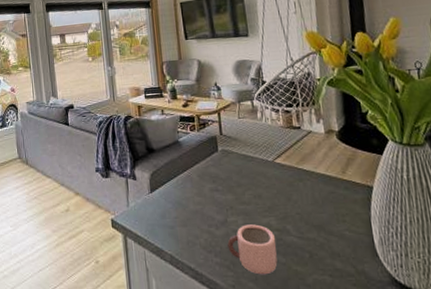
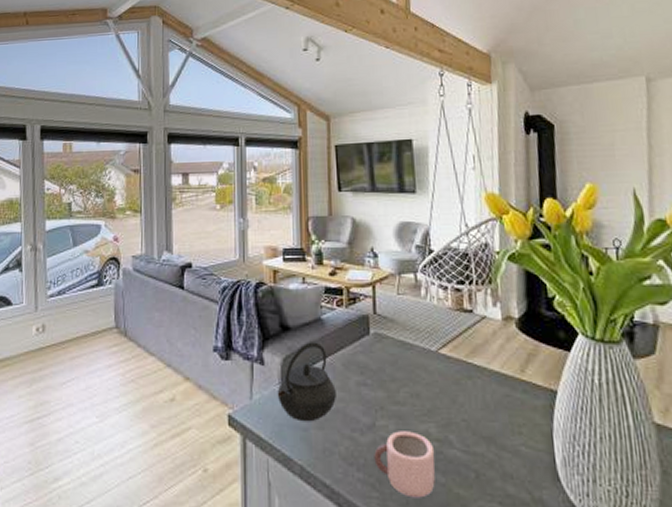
kettle: none [148,159,195,222] -> present [277,342,336,422]

